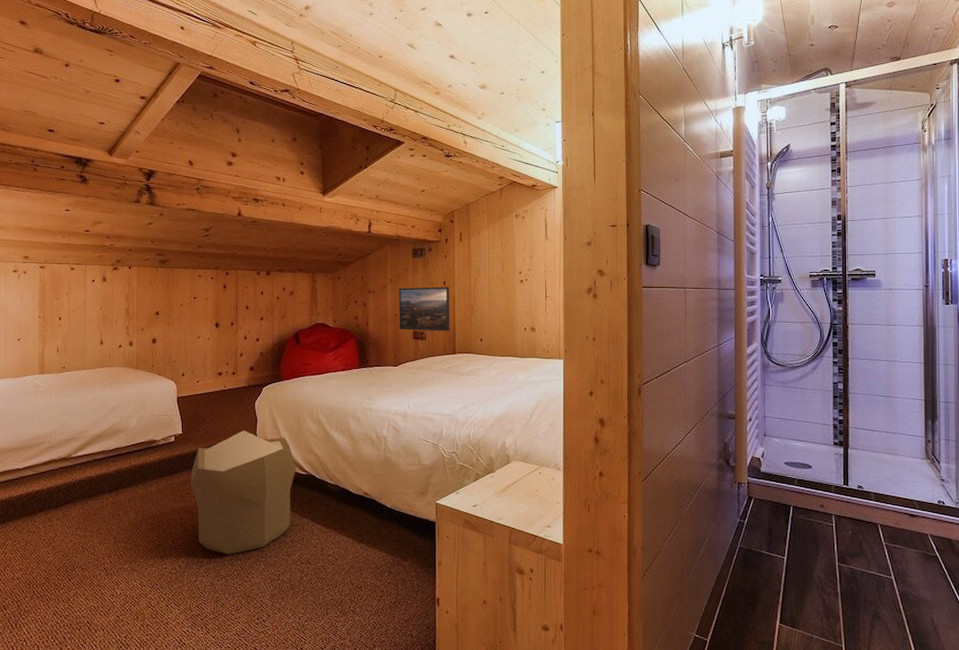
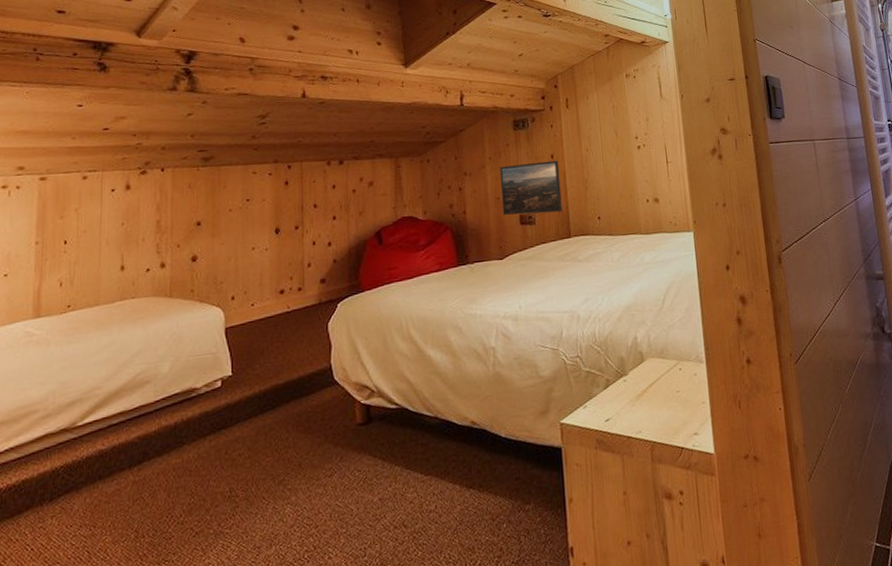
pouf: present [190,430,297,555] -> none [243,361,385,532]

